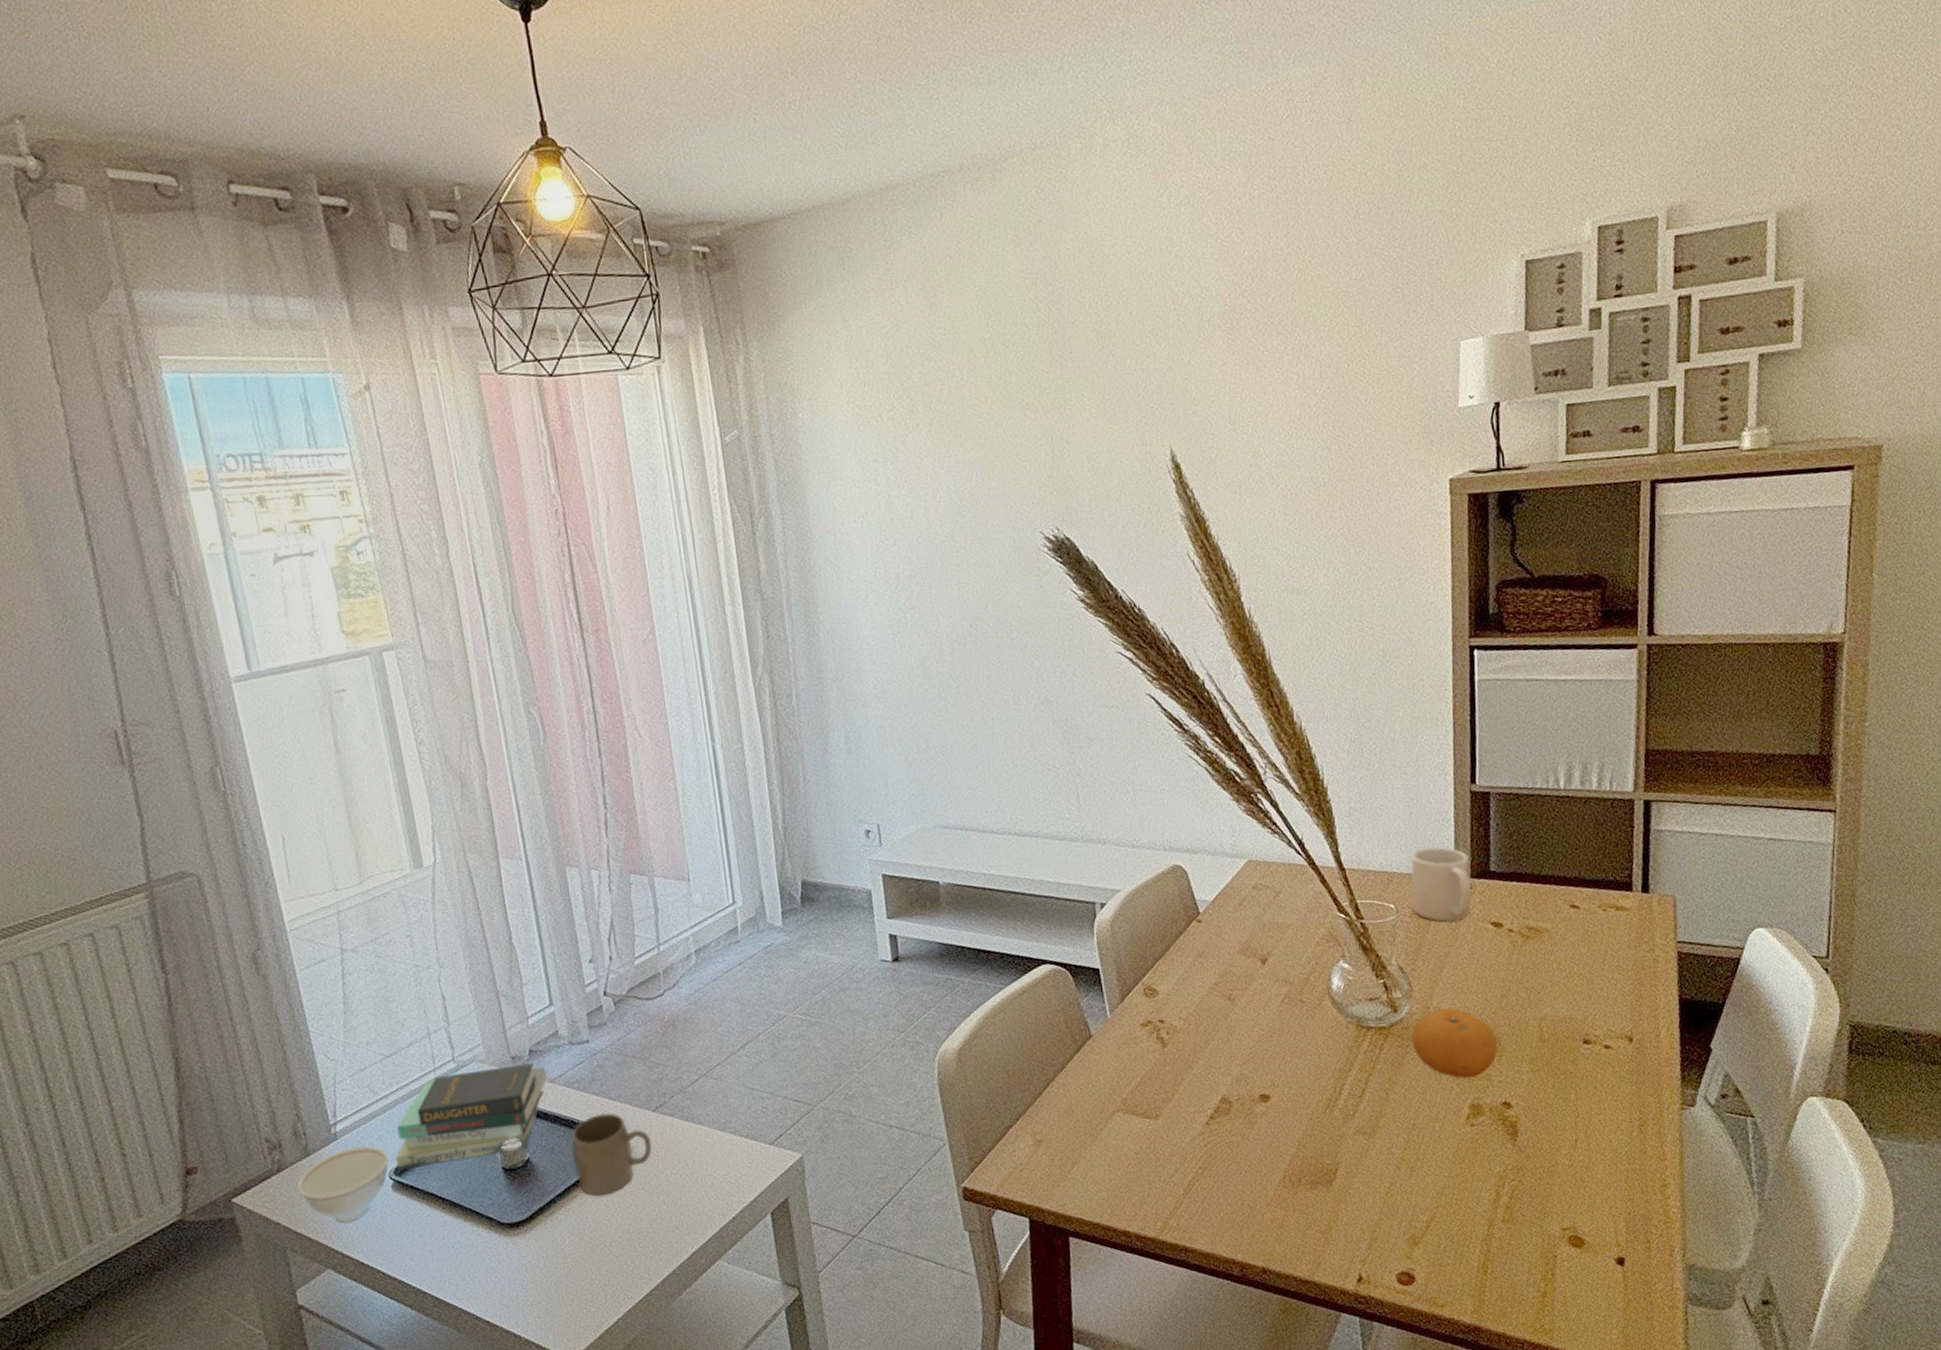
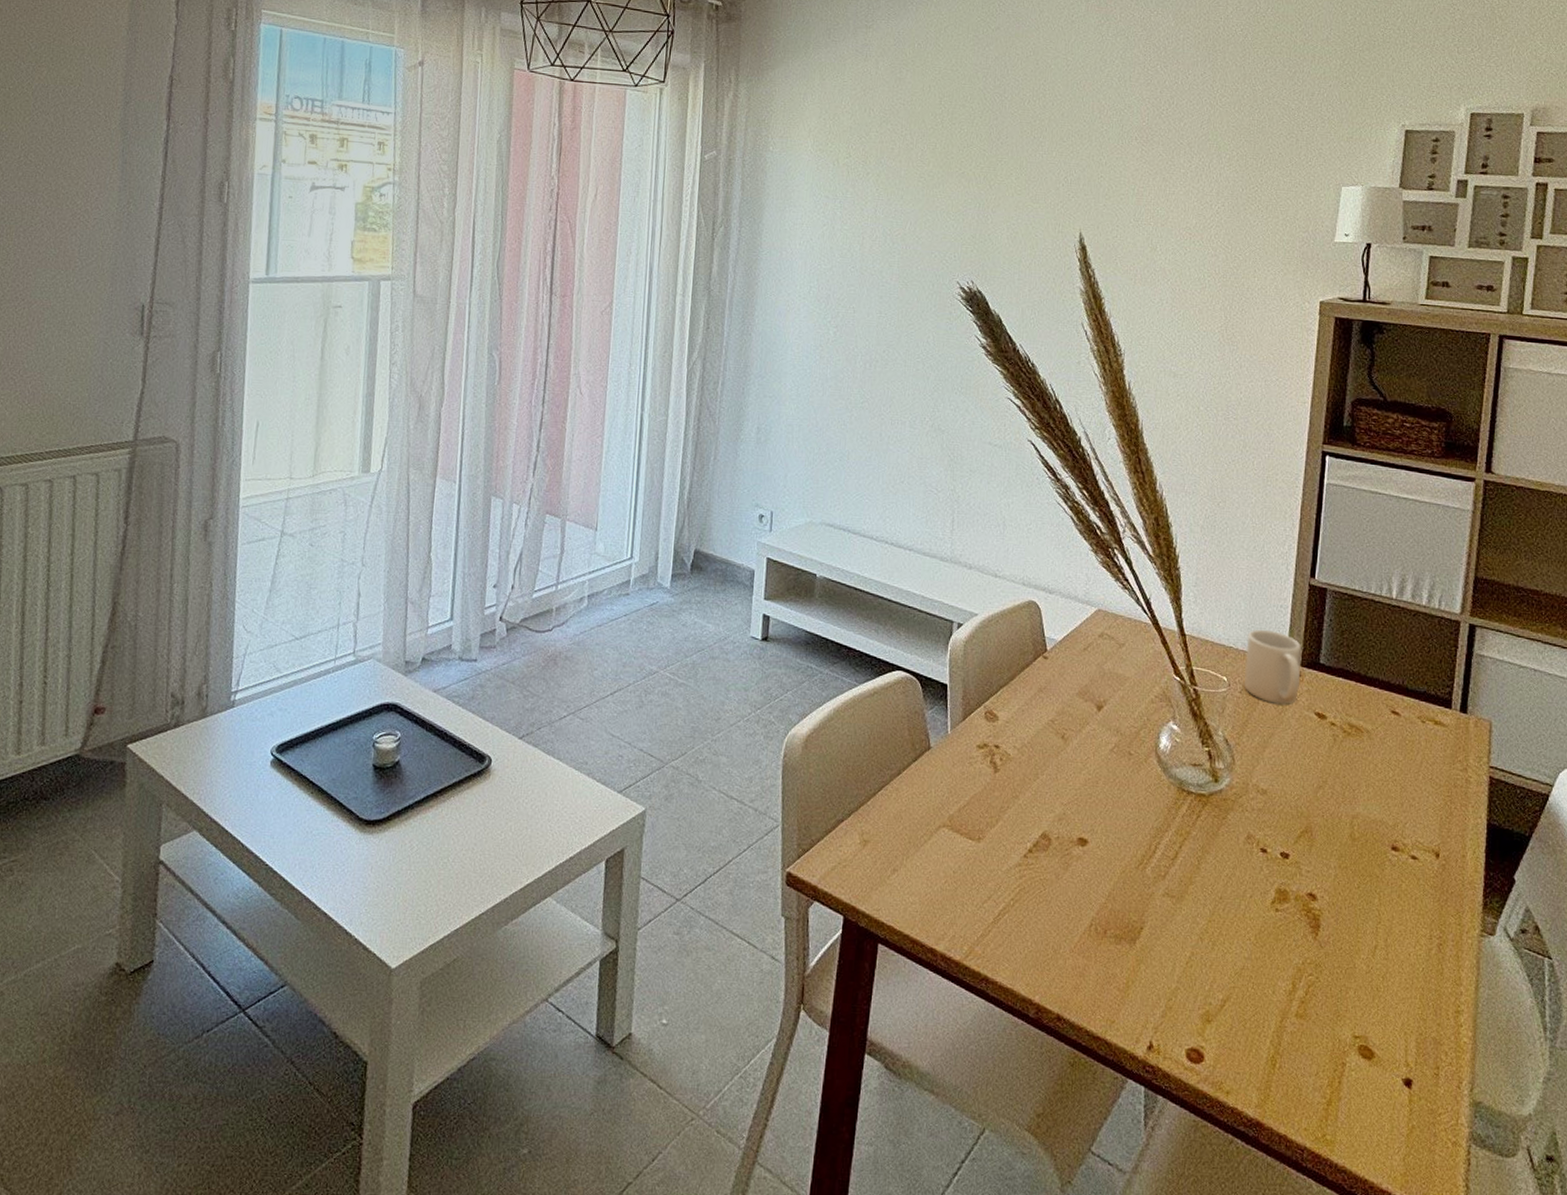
bowl: present [297,1145,389,1224] -> none [188,717,275,790]
books: present [395,1063,547,1171] -> none [280,666,433,751]
mug: present [570,1112,652,1197] -> none [436,731,512,811]
fruit: present [1411,1008,1498,1078] -> none [1228,788,1310,862]

